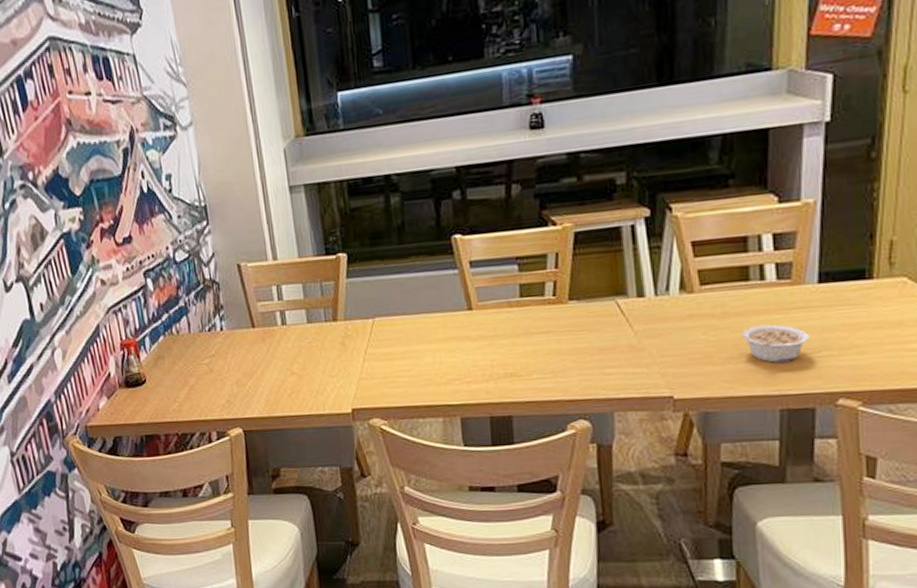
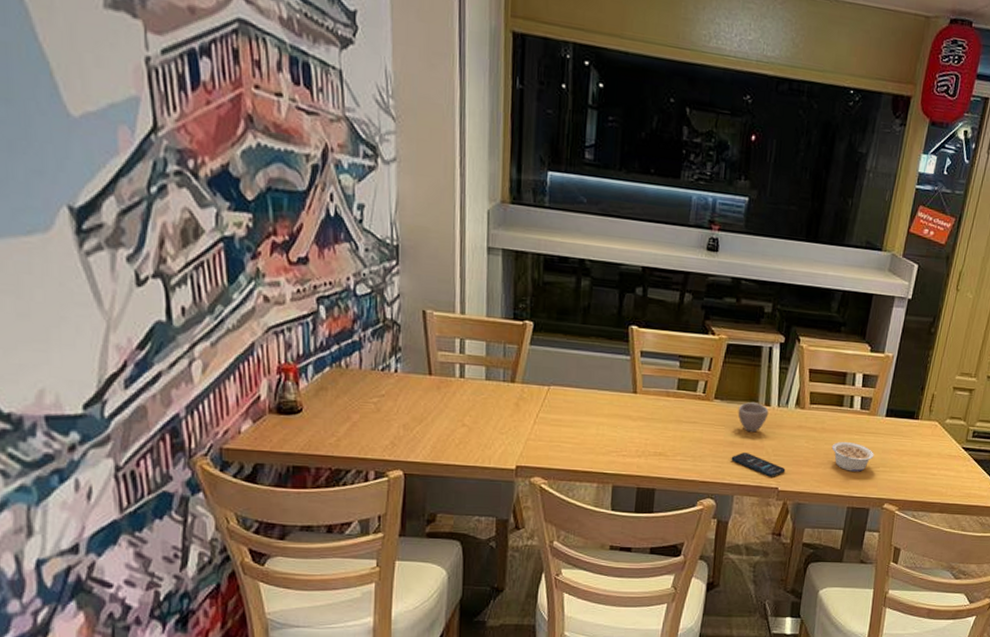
cup: none [601,295,644,333] -> present [738,402,769,433]
smartphone: none [602,358,680,384] -> present [731,453,786,477]

